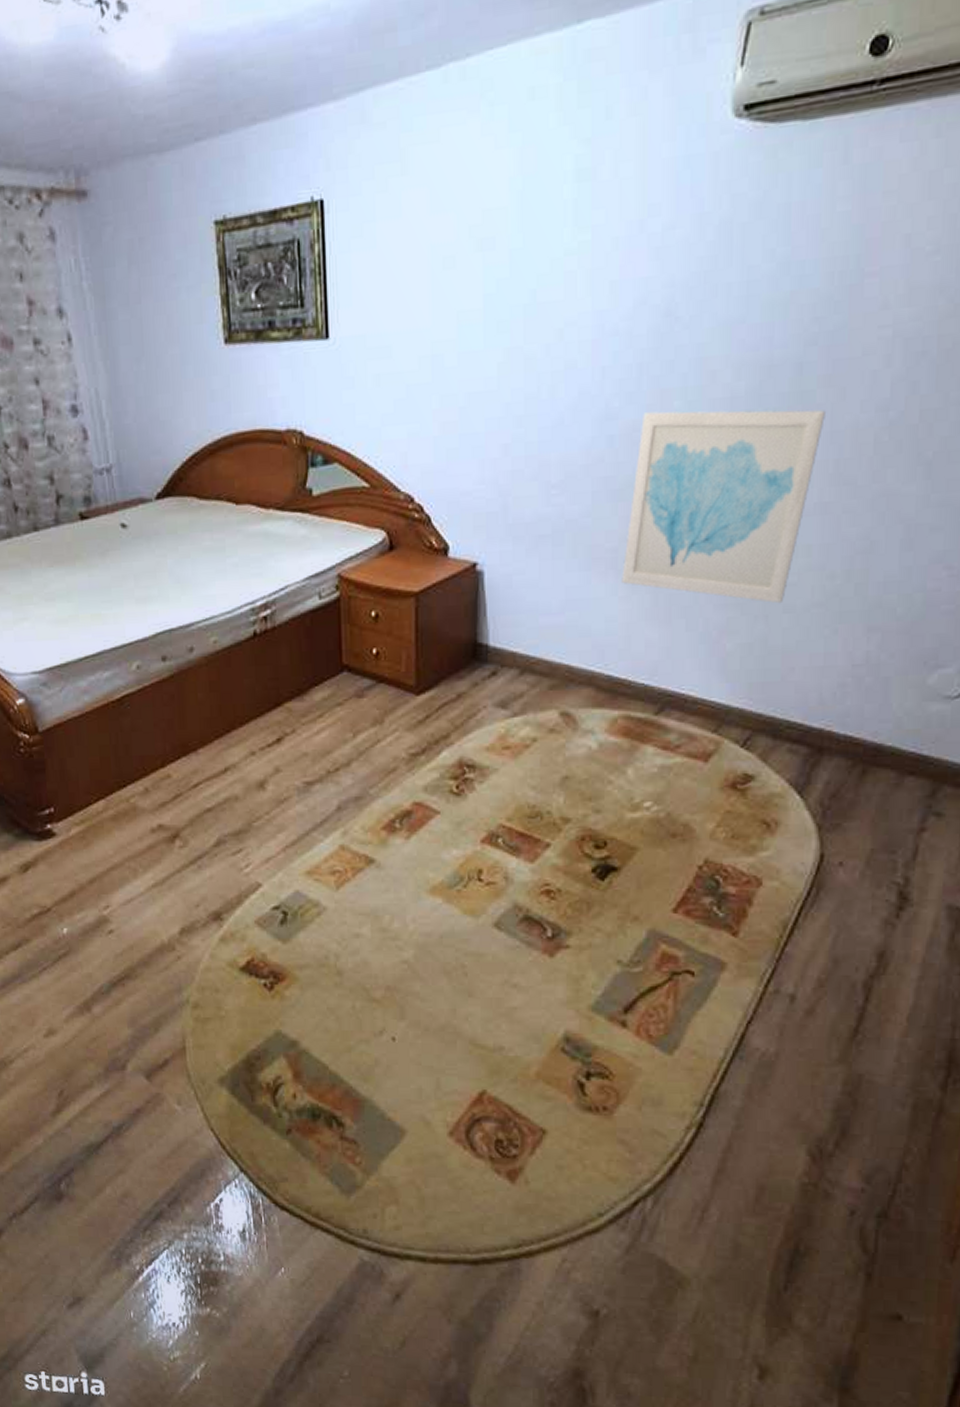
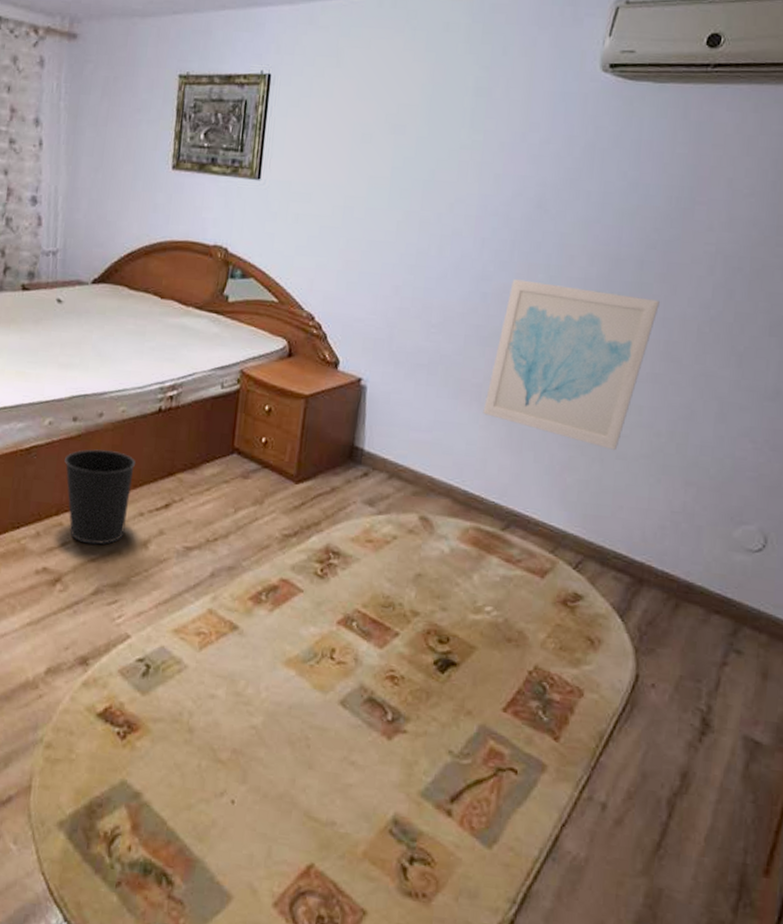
wastebasket: none [161,688,239,793] -> present [65,449,136,545]

